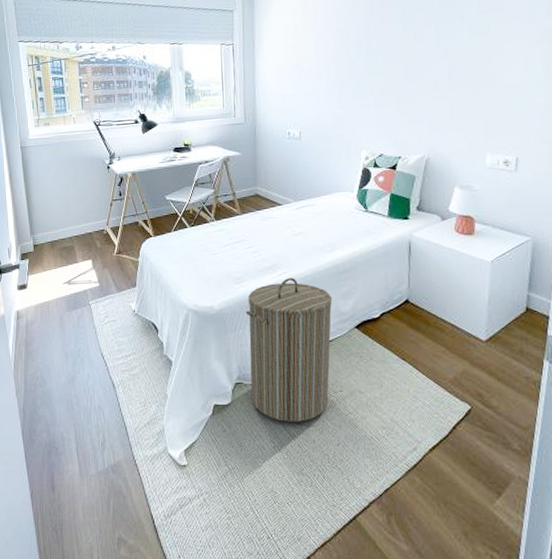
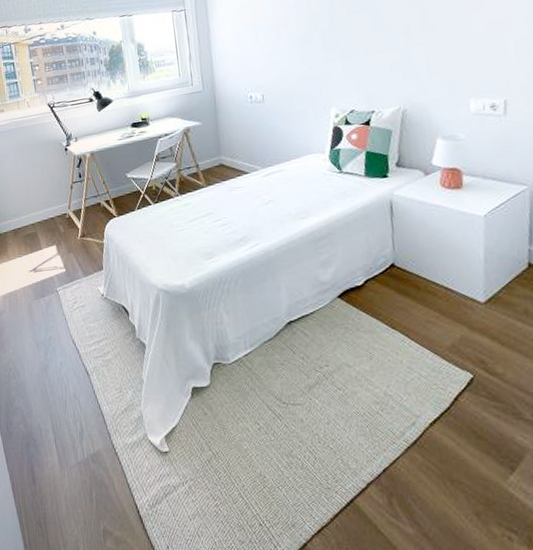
laundry hamper: present [246,278,332,422] -> none [218,249,315,402]

